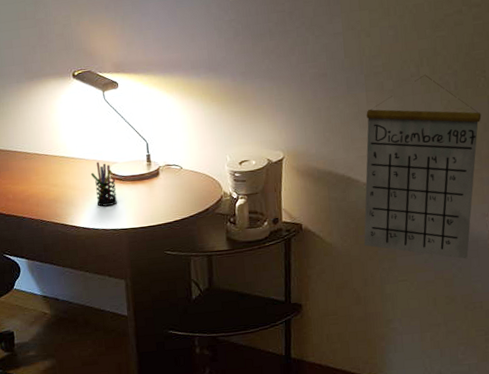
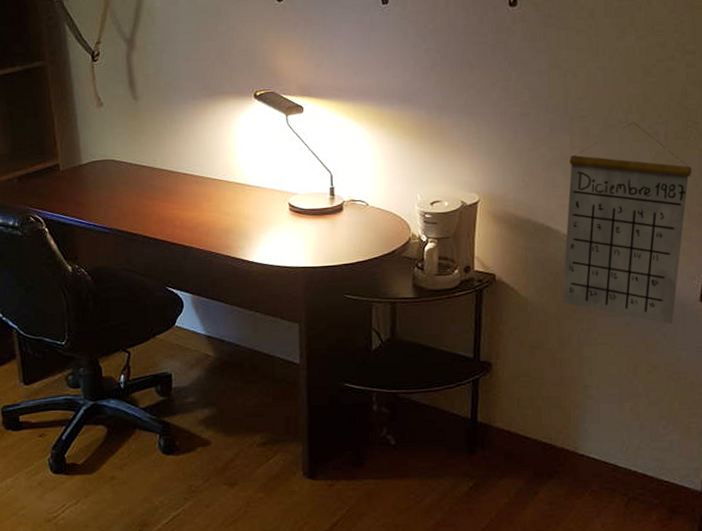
pen holder: present [90,161,117,207] -> none [267,191,295,241]

